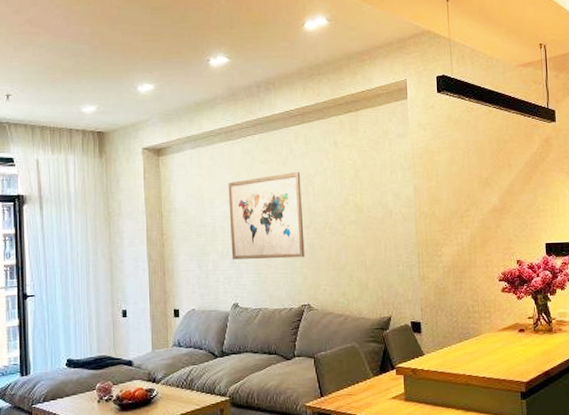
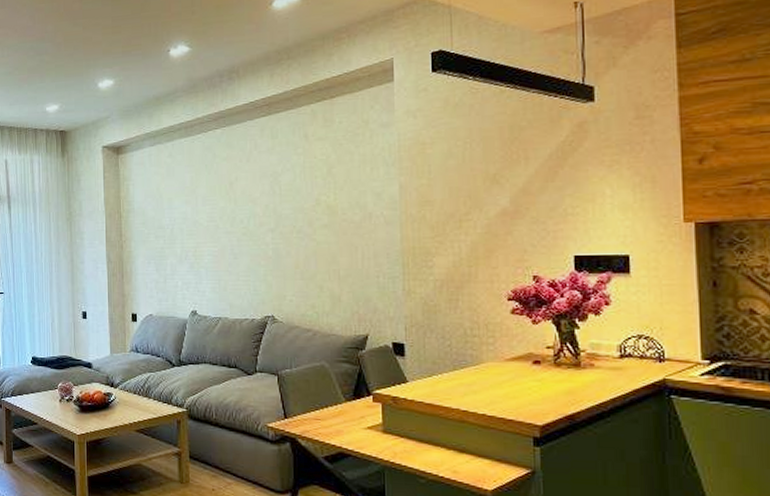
wall art: present [228,171,305,260] -> none [187,168,269,265]

